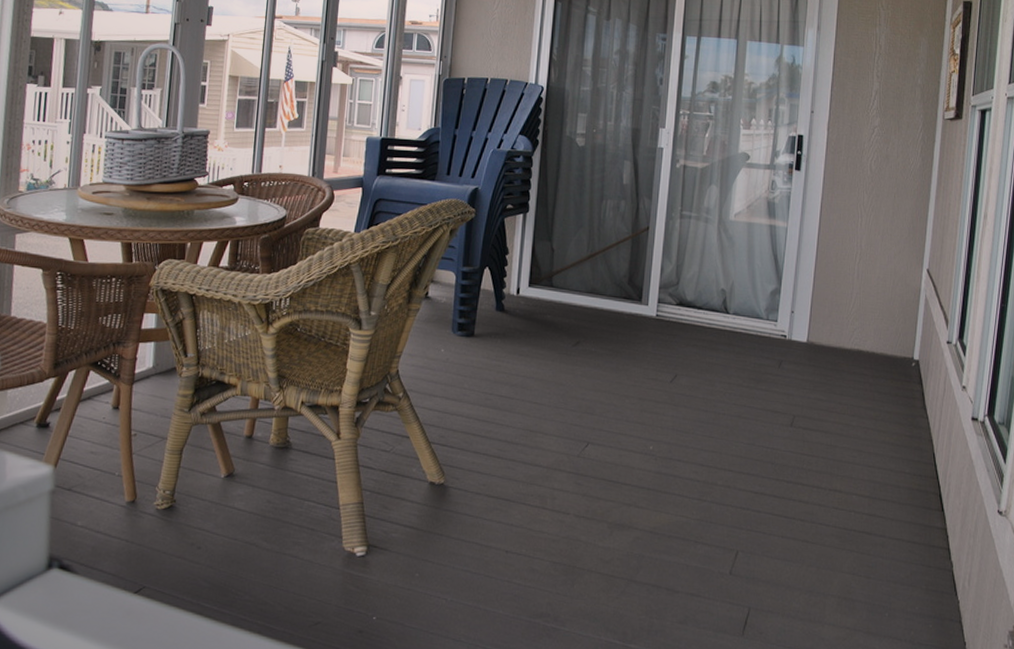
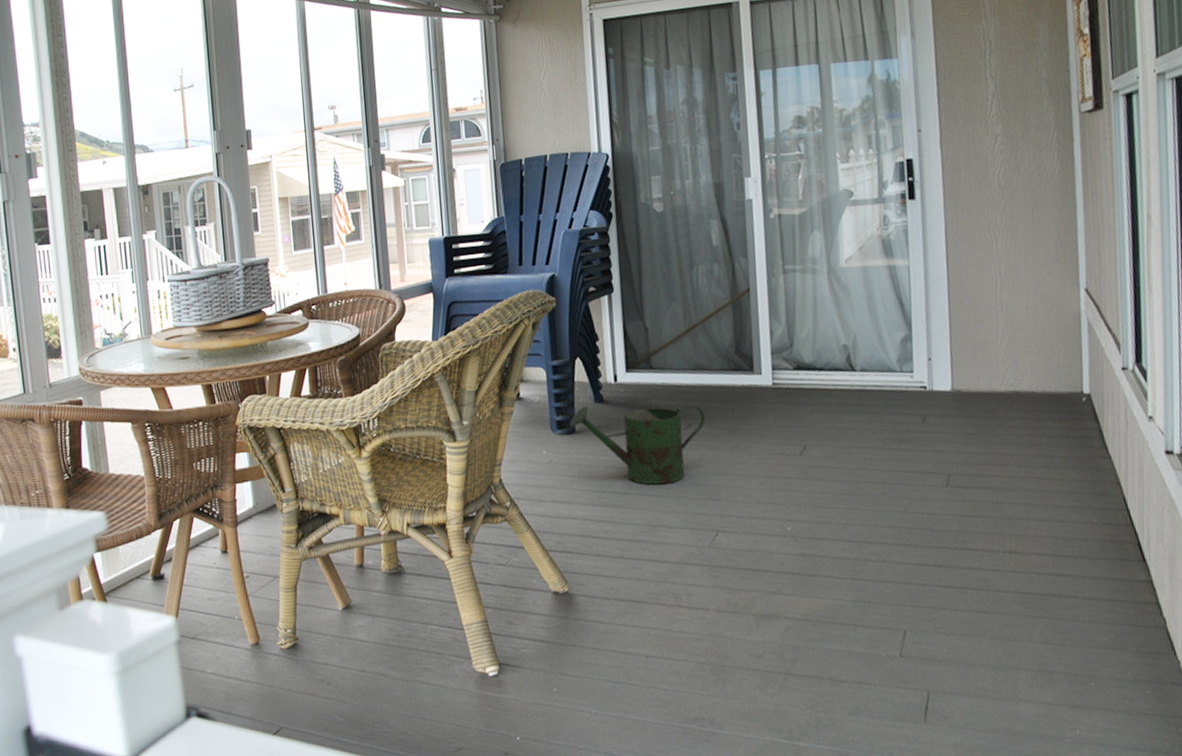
watering can: none [470,312,593,394] -> present [569,404,706,485]

